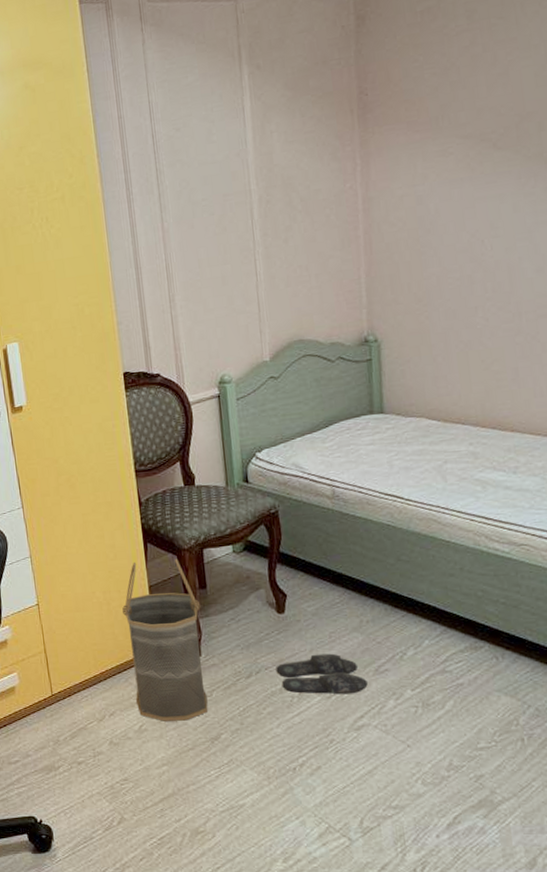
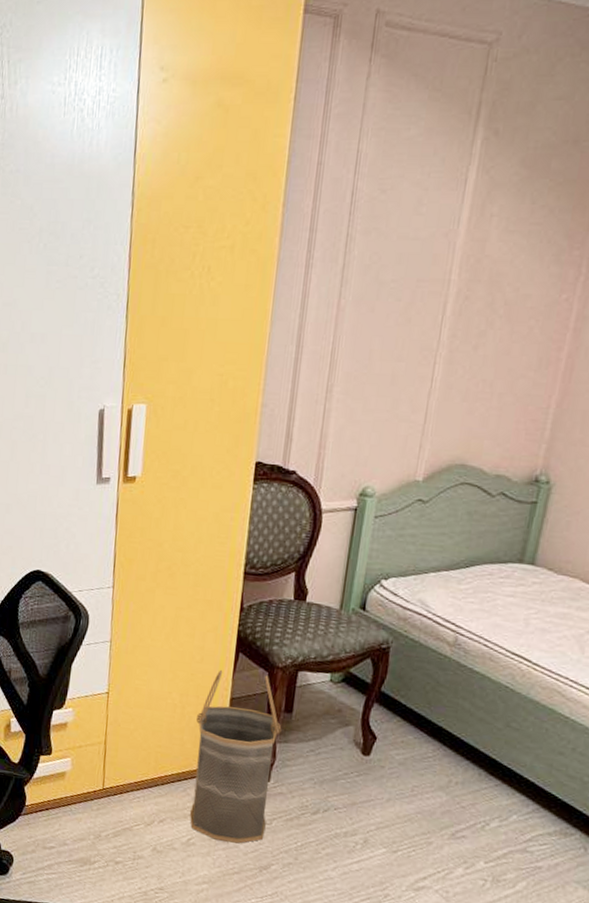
slippers: present [276,653,368,695] -> none [346,804,440,853]

